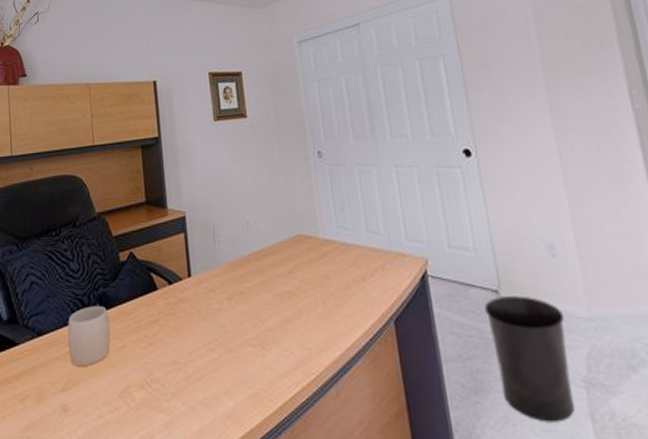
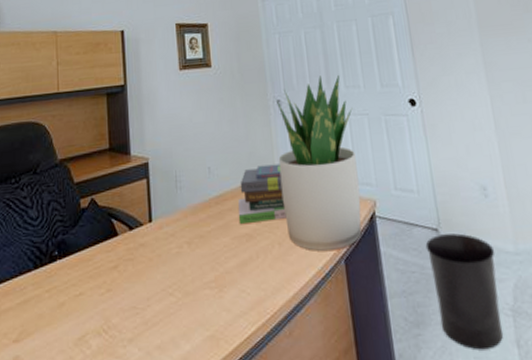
mug: present [67,306,111,366] -> none [23,253,68,316]
books: none [279,218,331,282] -> present [238,164,287,225]
planter: none [315,124,413,312] -> present [275,75,362,252]

